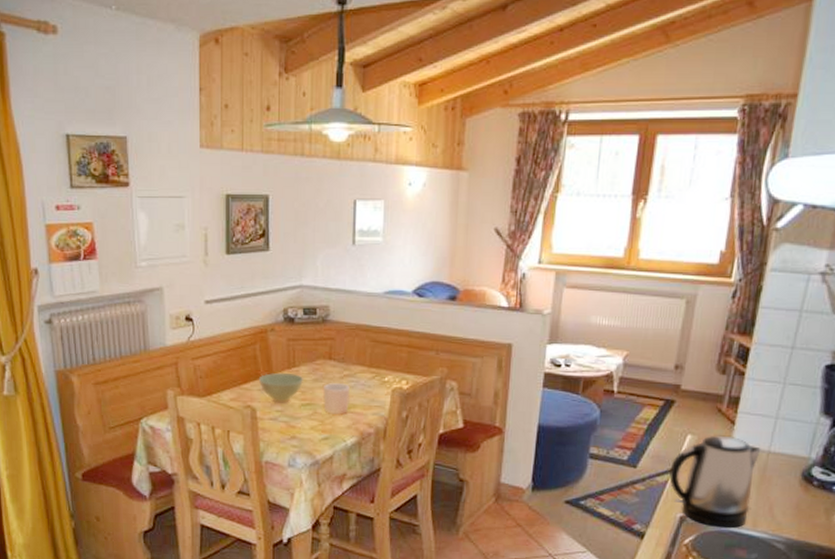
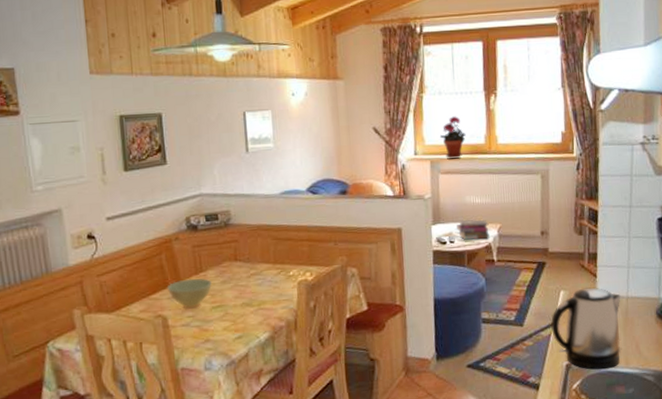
mug: present [323,383,350,415] -> none [232,282,259,313]
potted plant: none [570,222,602,272] -> present [439,116,466,159]
books: none [574,343,614,367] -> present [455,219,490,240]

